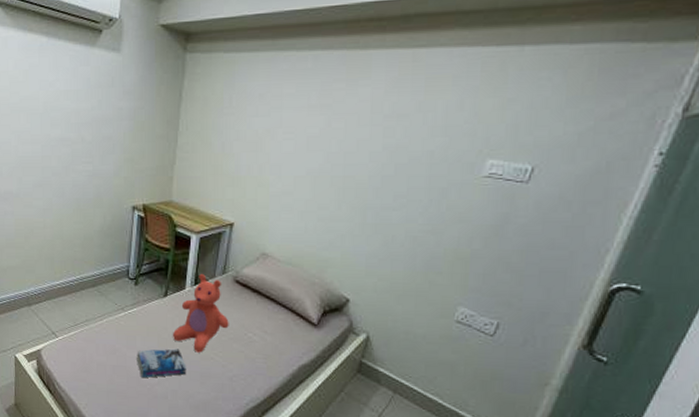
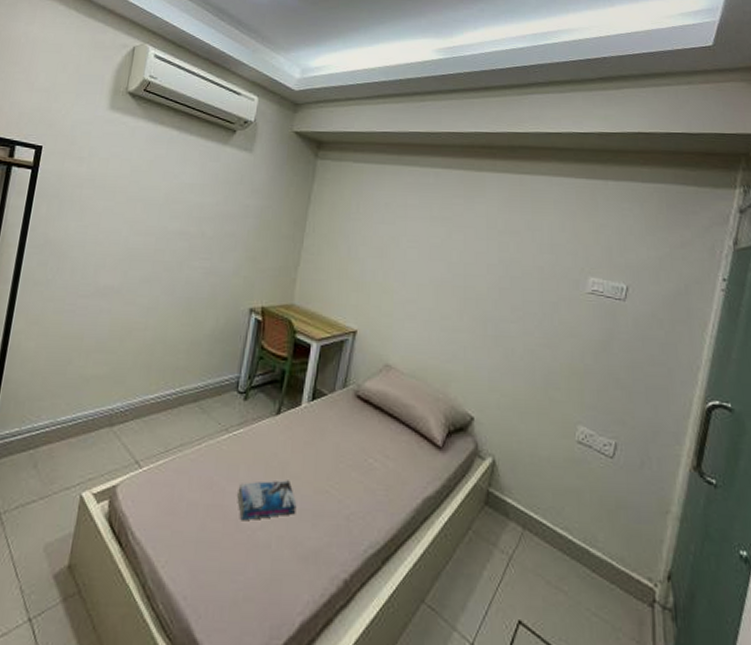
teddy bear: present [173,274,229,353] -> none [283,387,348,485]

